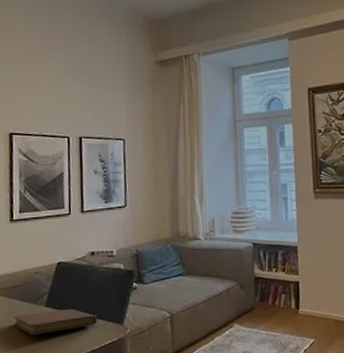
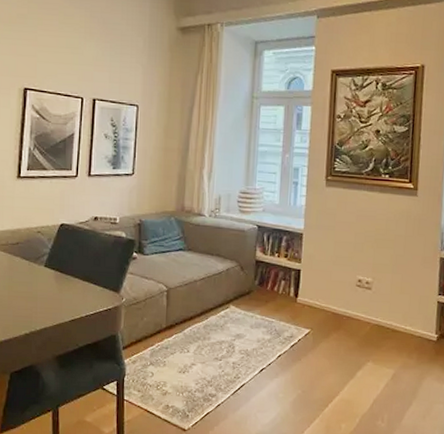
notebook: present [14,309,98,336] -> none [13,271,95,294]

